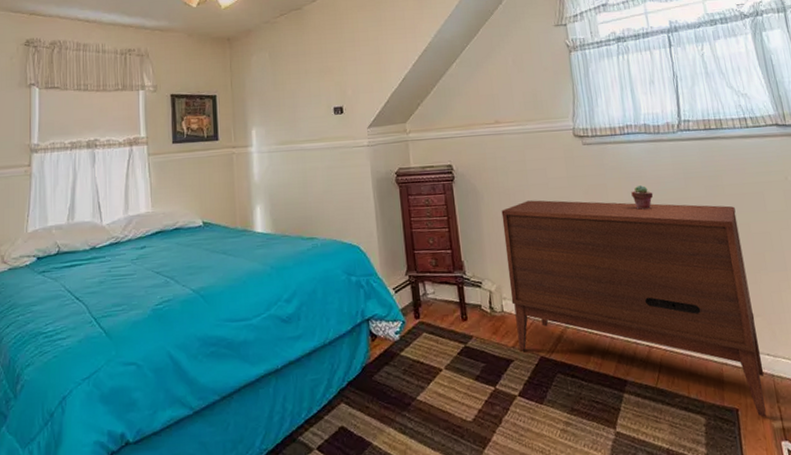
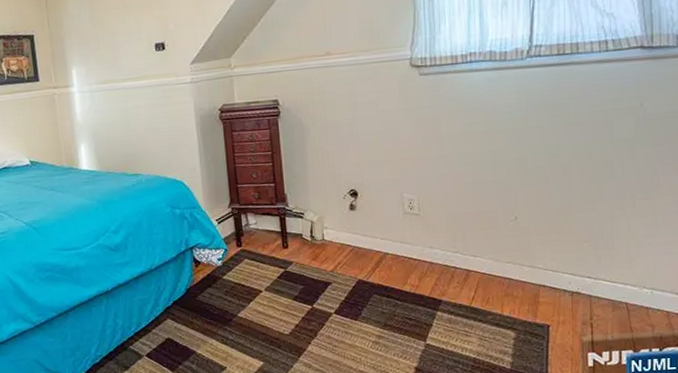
dresser: present [501,200,767,417] -> none [327,133,582,332]
potted succulent: present [631,185,653,210] -> none [467,116,491,141]

